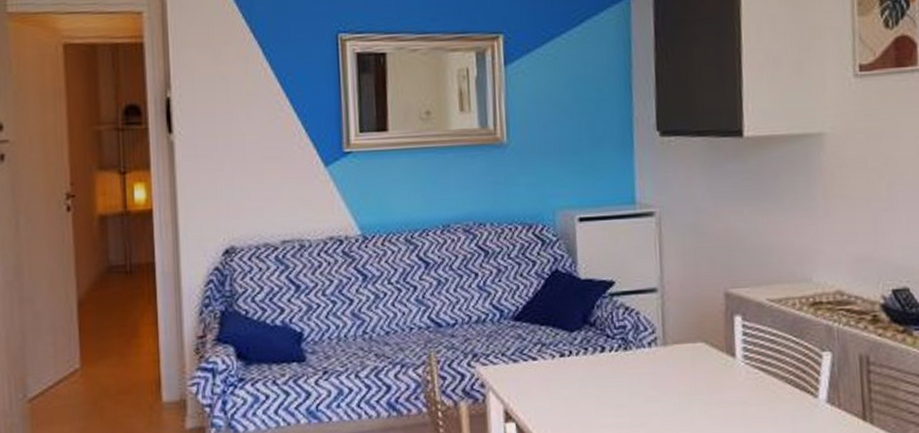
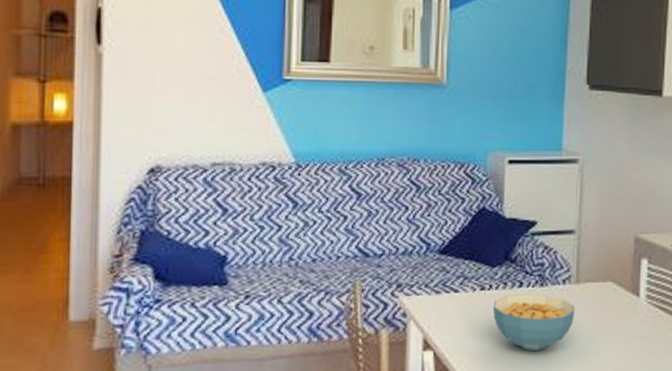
cereal bowl: none [574,359,665,420] -> present [492,294,575,351]

